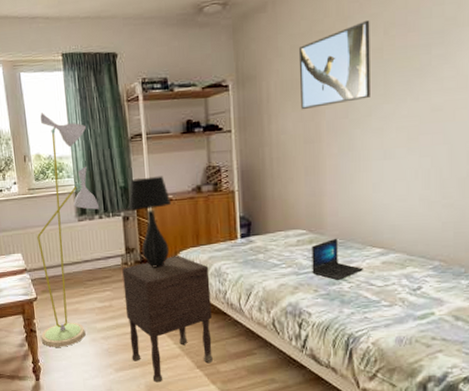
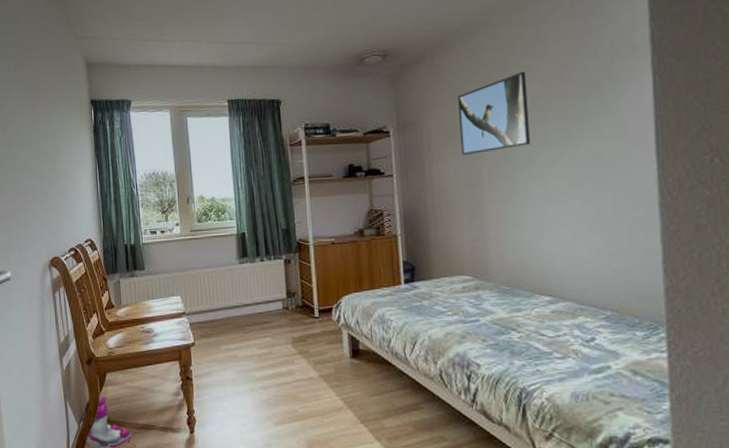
floor lamp: present [37,113,100,347] -> none [197,156,261,397]
nightstand: present [122,255,213,383] -> none [283,301,377,438]
table lamp: present [128,176,172,268] -> none [290,219,334,313]
laptop: present [312,238,363,280] -> none [478,285,532,329]

